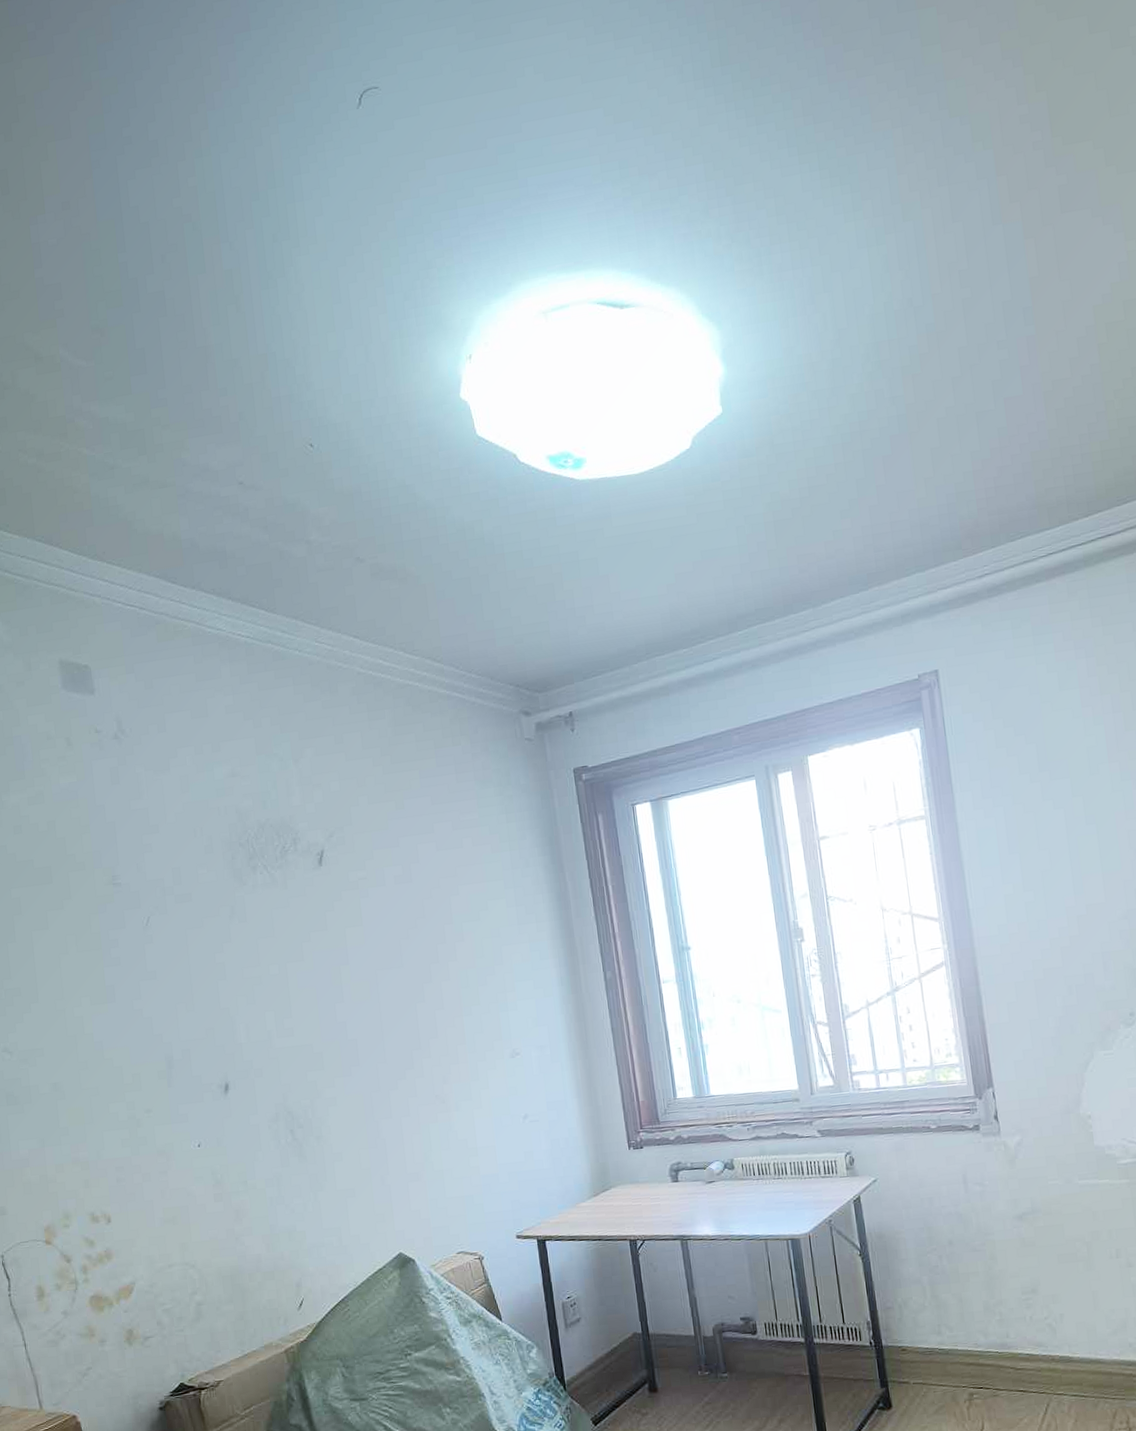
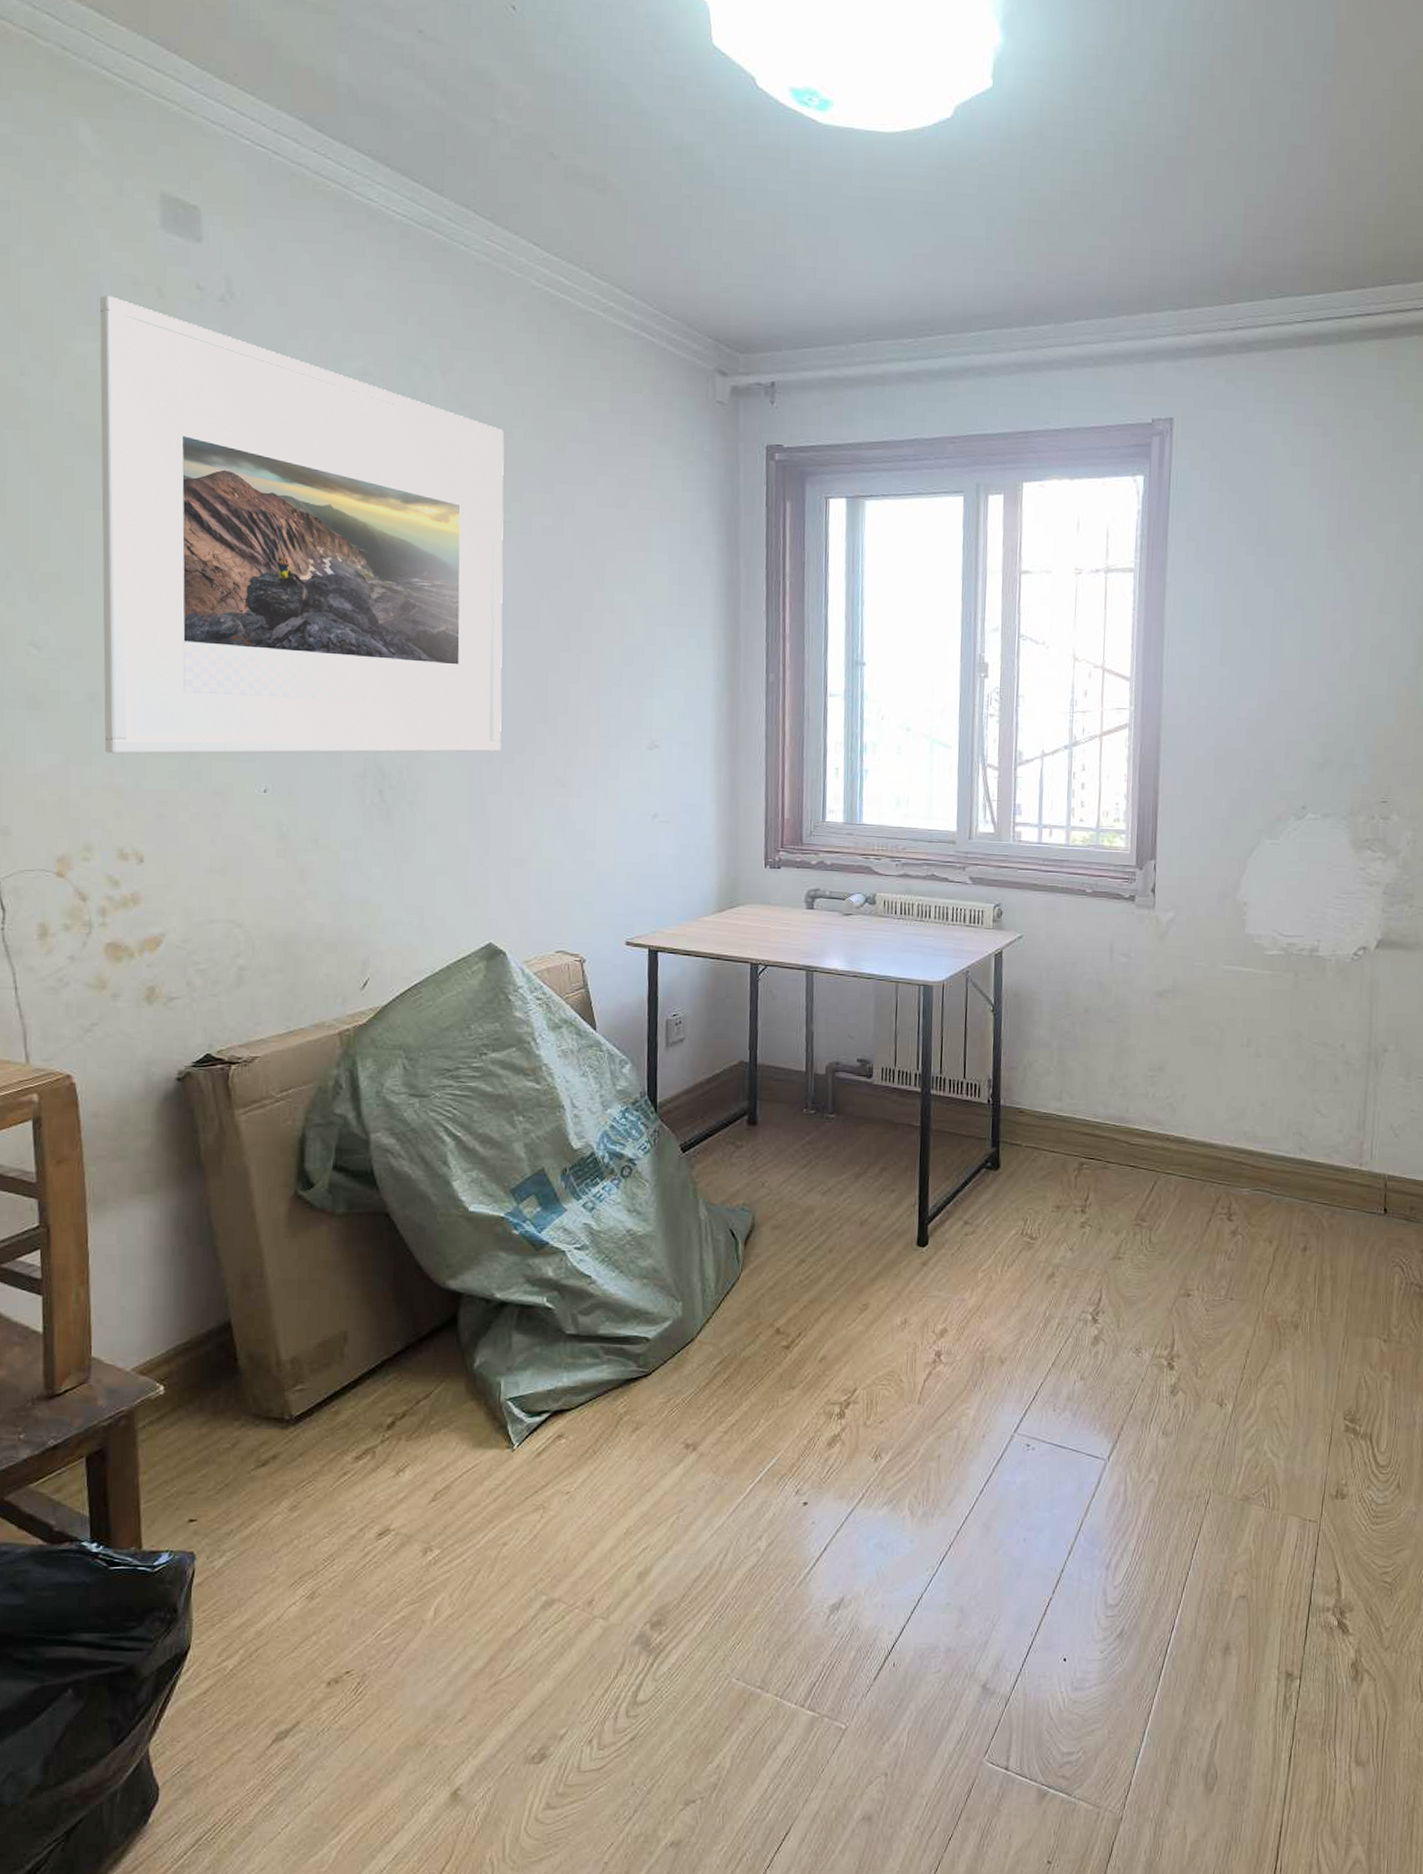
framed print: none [24,752,386,1133] -> present [100,296,505,754]

